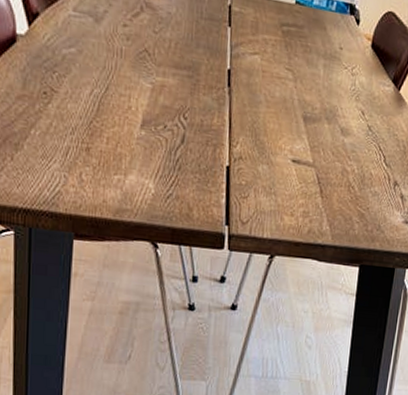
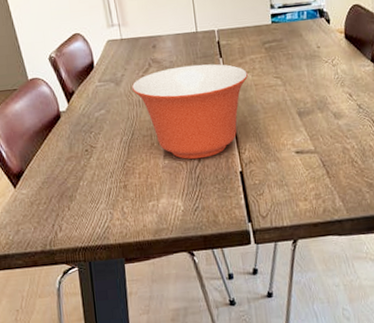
mixing bowl: none [114,19,258,141] -> present [131,64,249,160]

